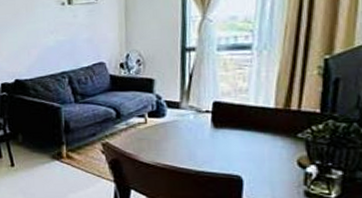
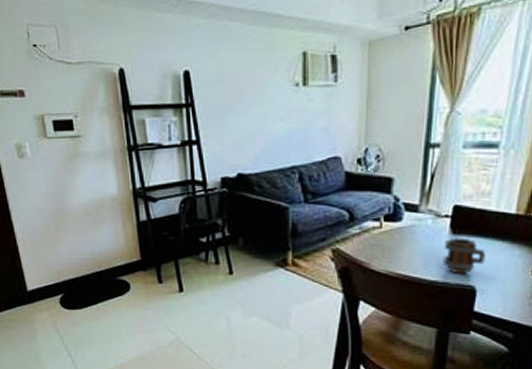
mug: none [207,131,249,165] -> present [443,238,486,274]

